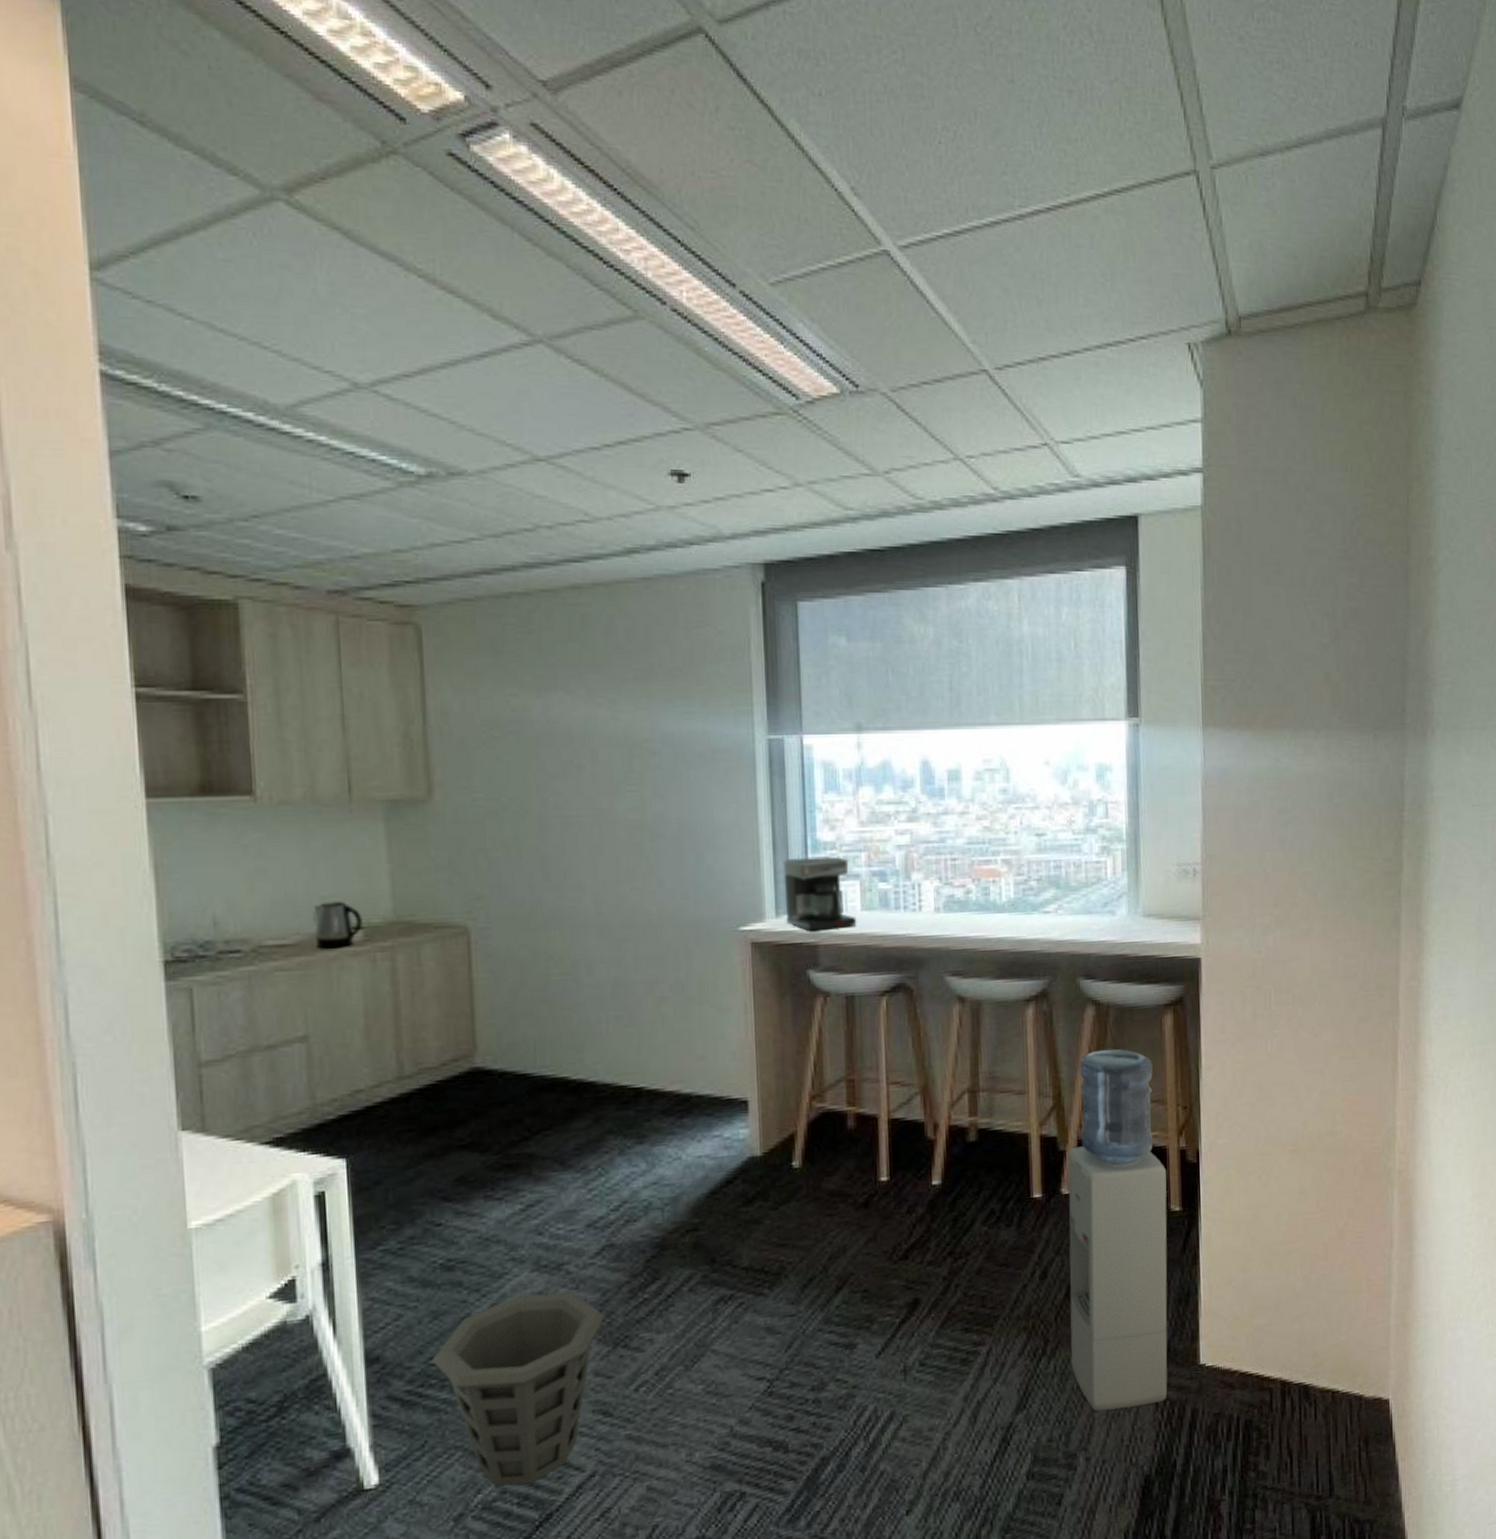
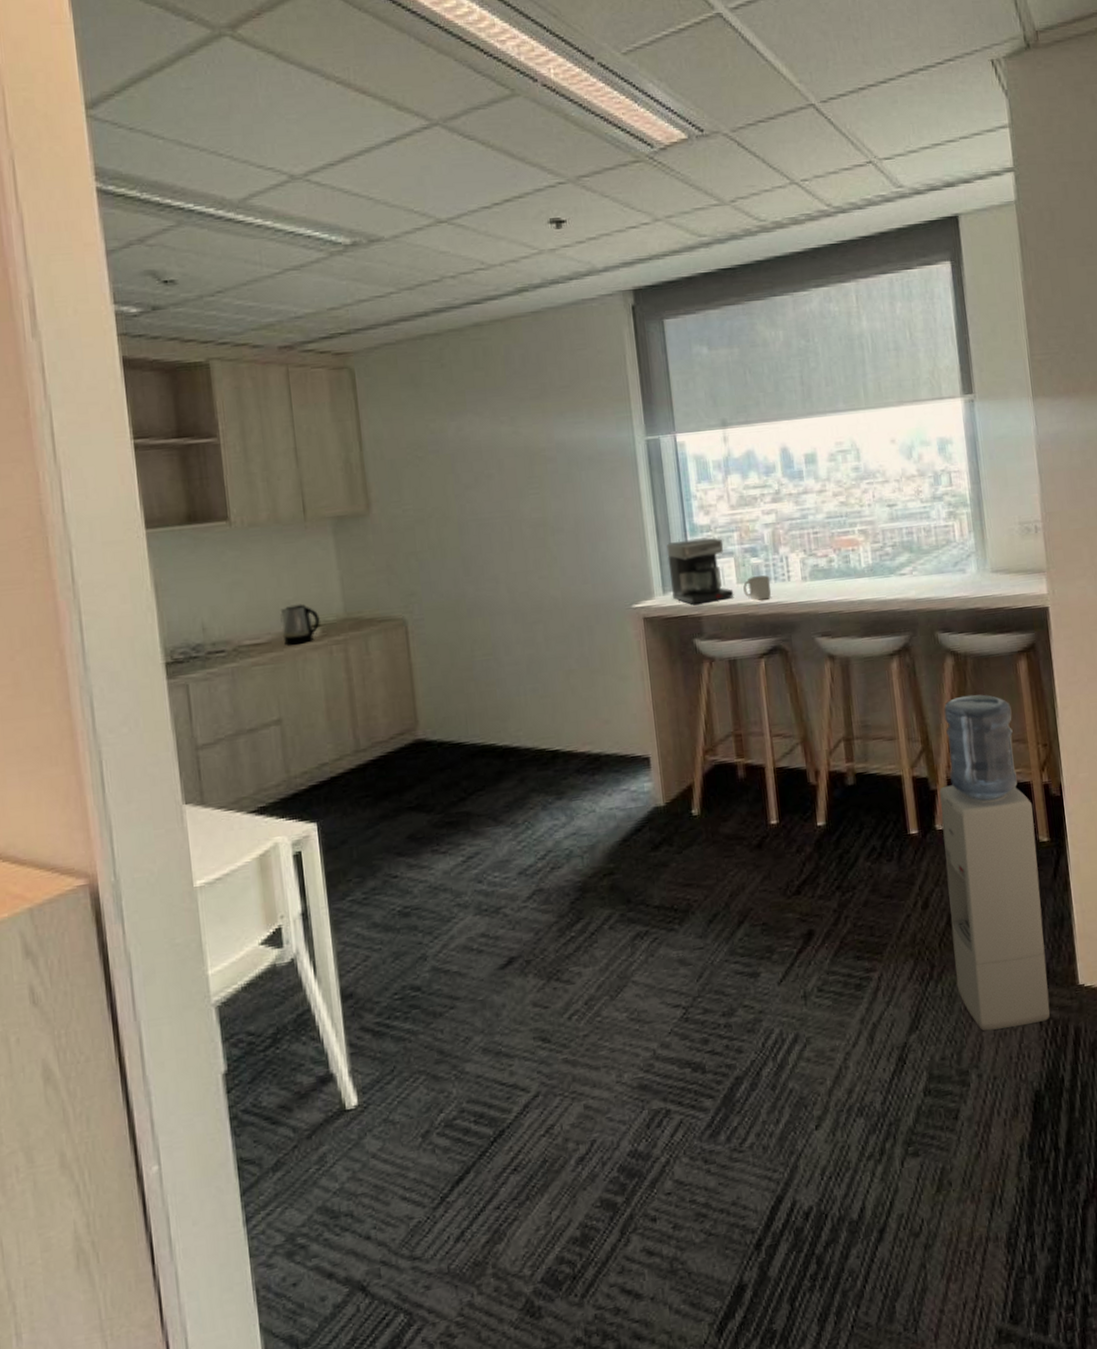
trash bin: present [432,1292,605,1487] -> none [396,932,539,1106]
mug: none [868,903,900,931] -> present [743,575,772,601]

